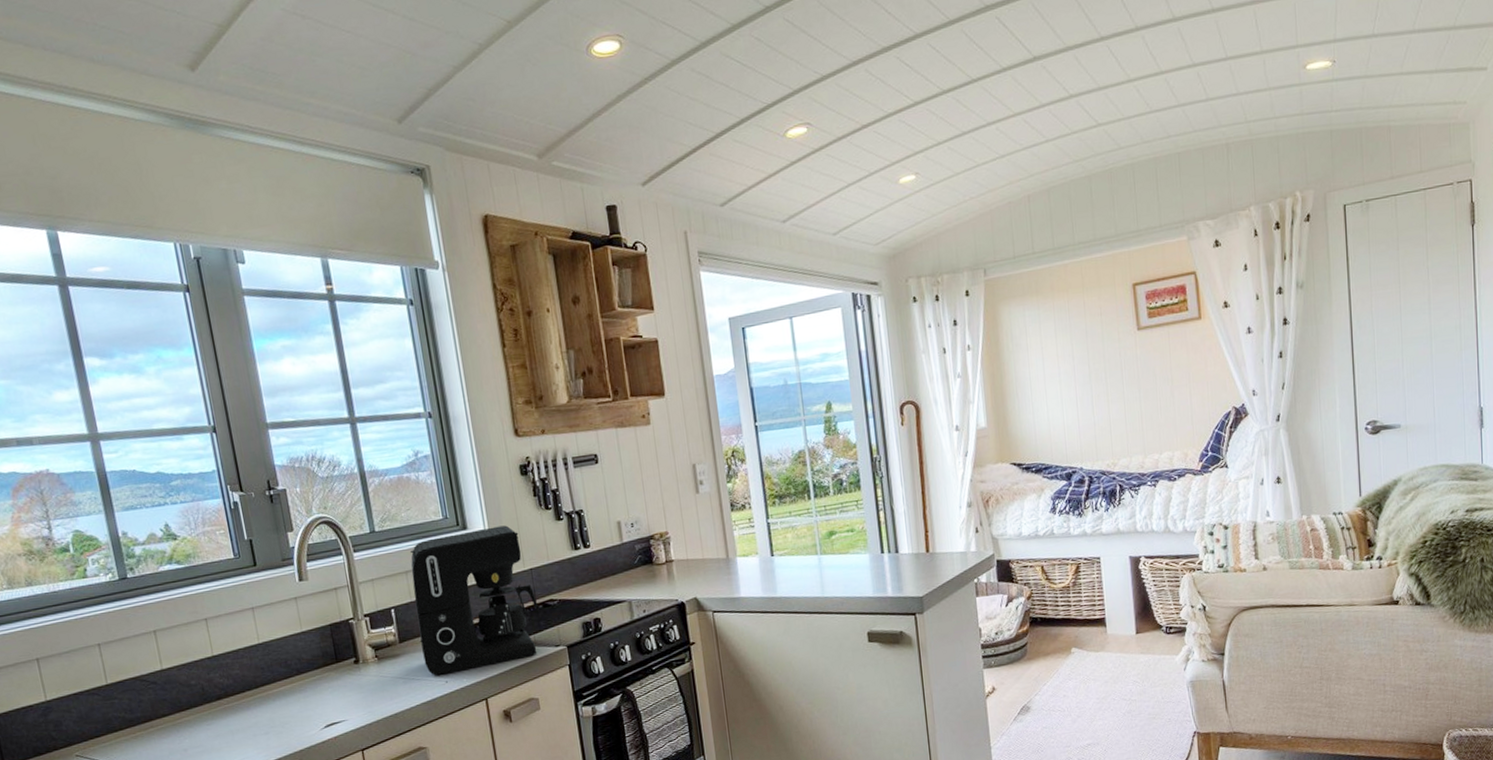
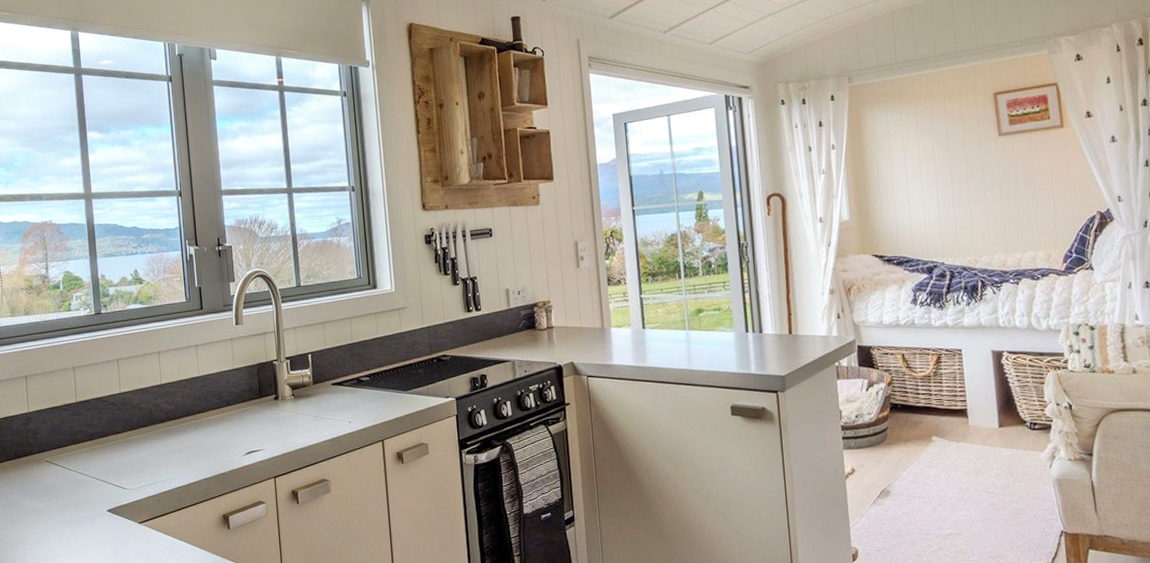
coffee maker: present [409,525,540,675] -> none [327,287,434,416]

